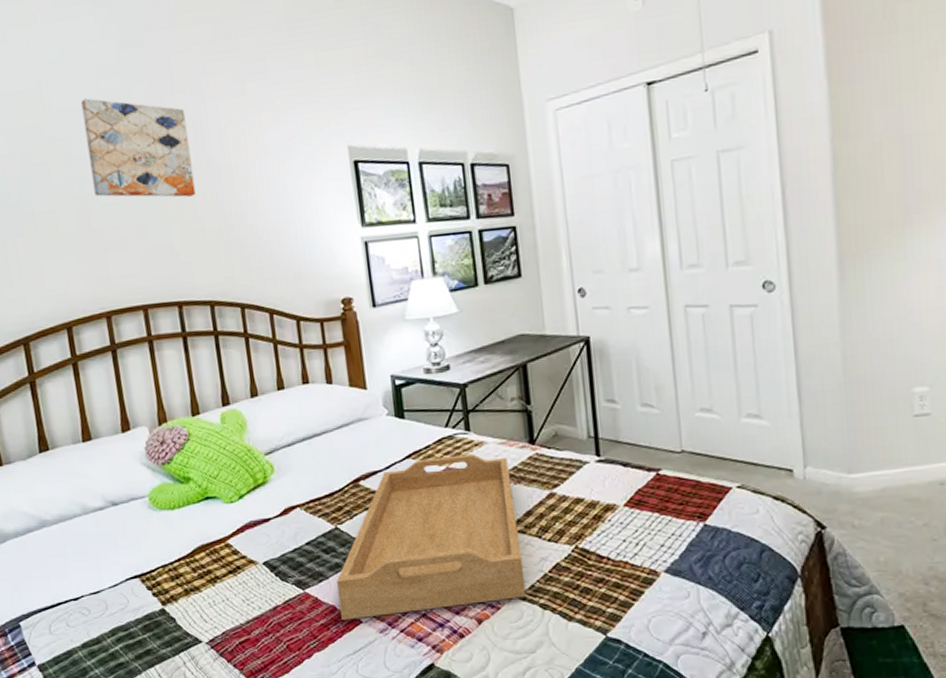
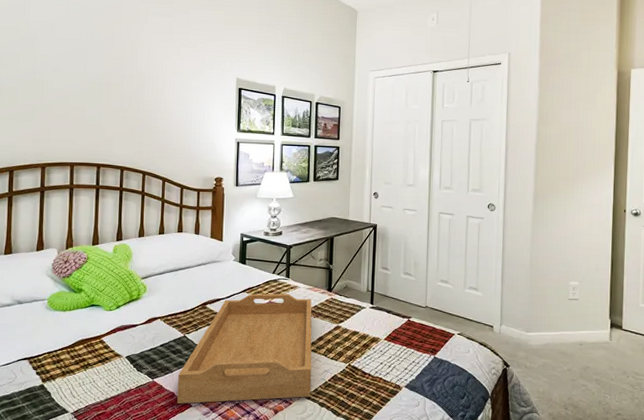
wall art: present [81,98,196,198] -> none [50,16,127,94]

